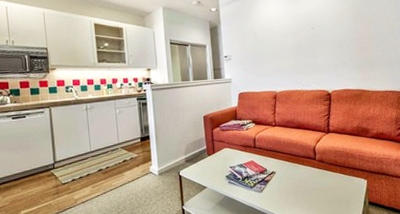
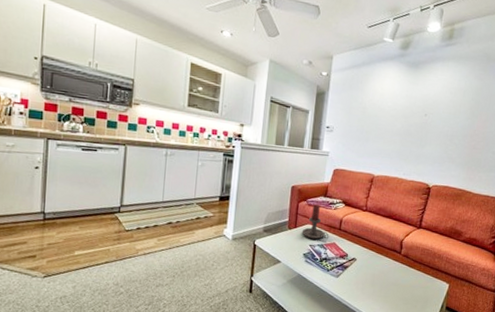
candle holder: none [220,128,247,161] -> present [302,204,329,240]

